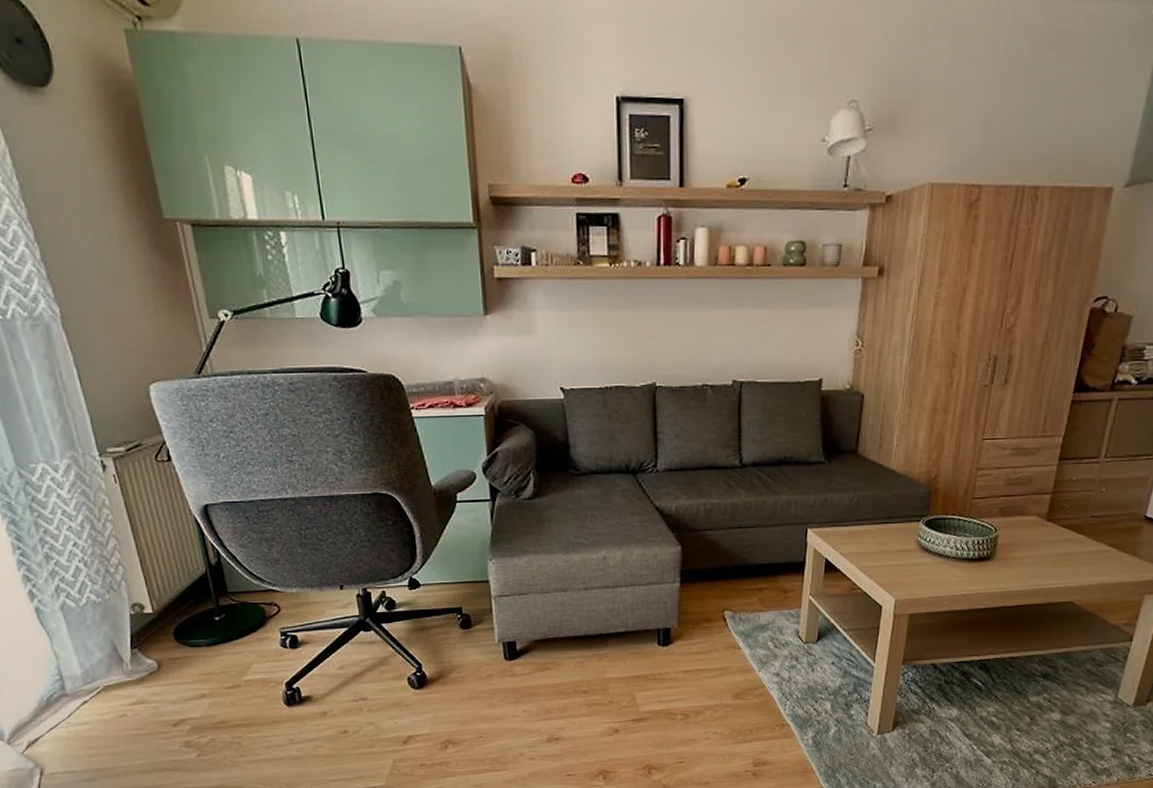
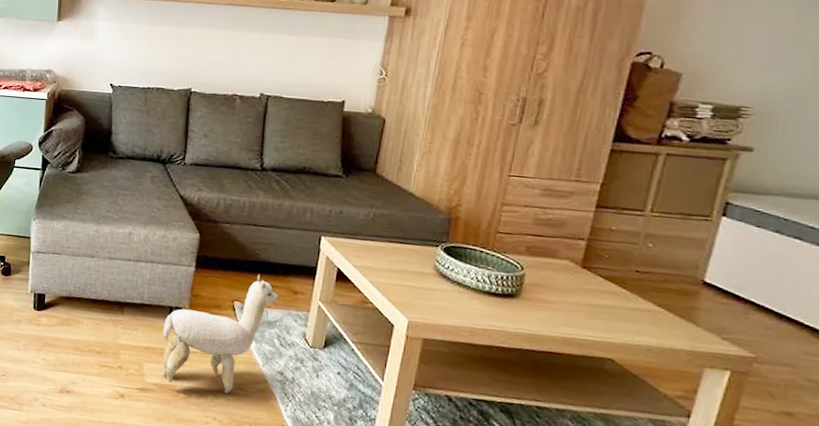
plush toy: none [651,578,769,707] -> present [161,273,279,394]

